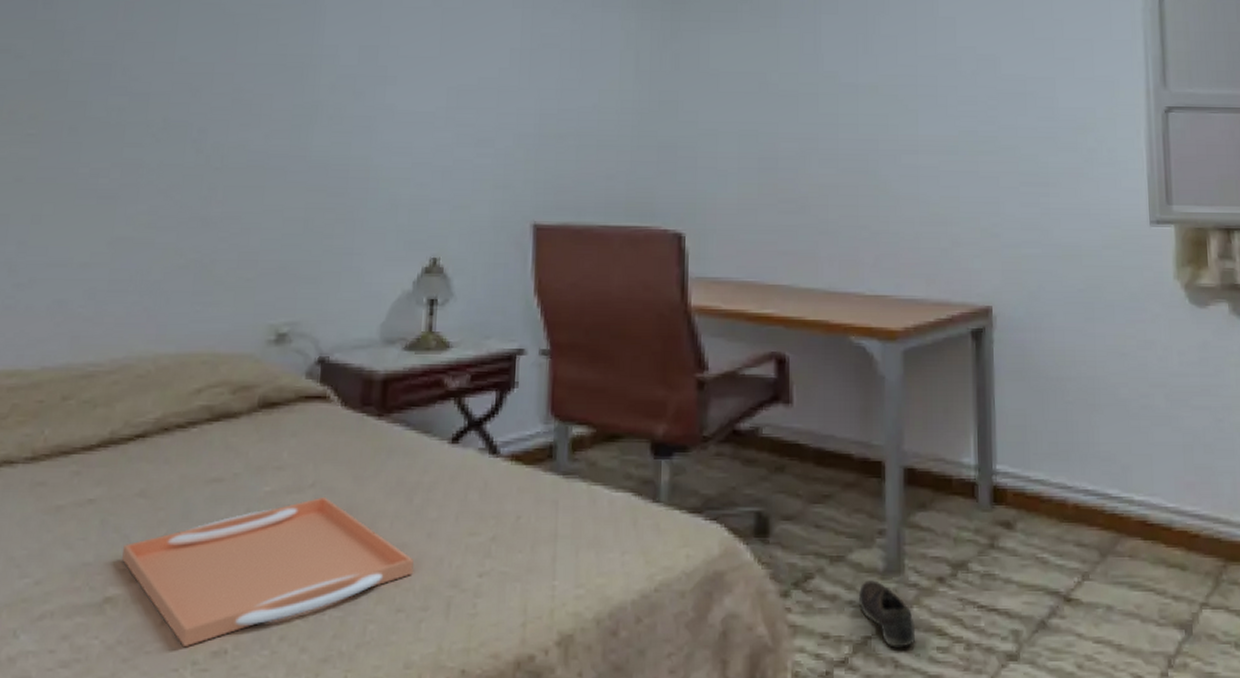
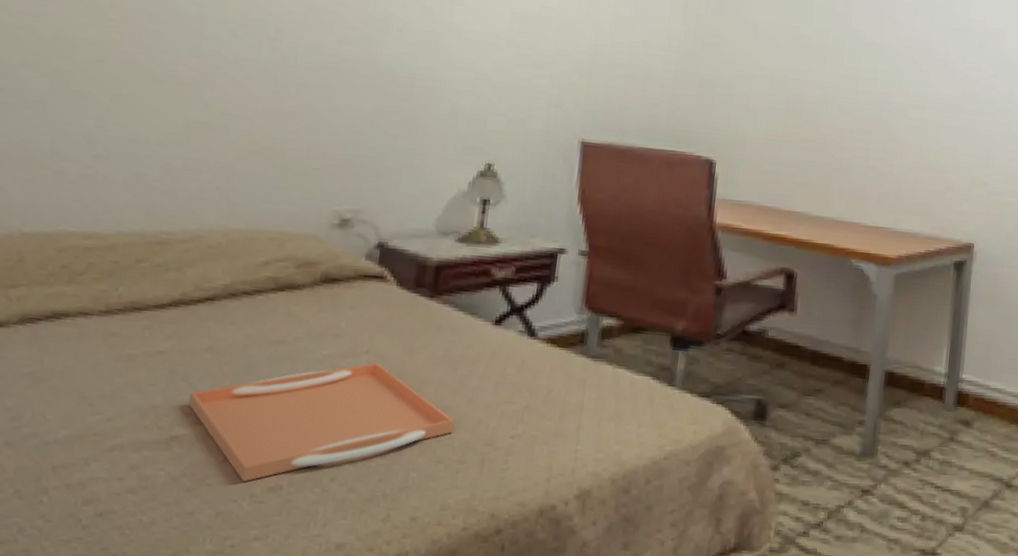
shoe: present [859,580,916,648] -> none [836,461,882,516]

